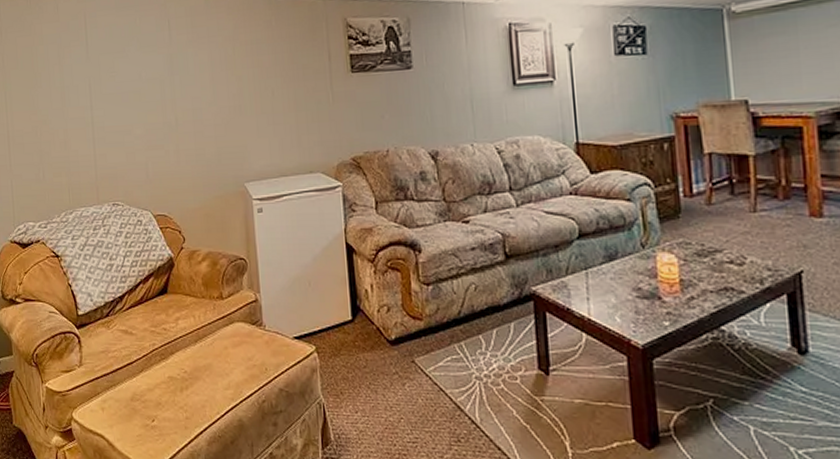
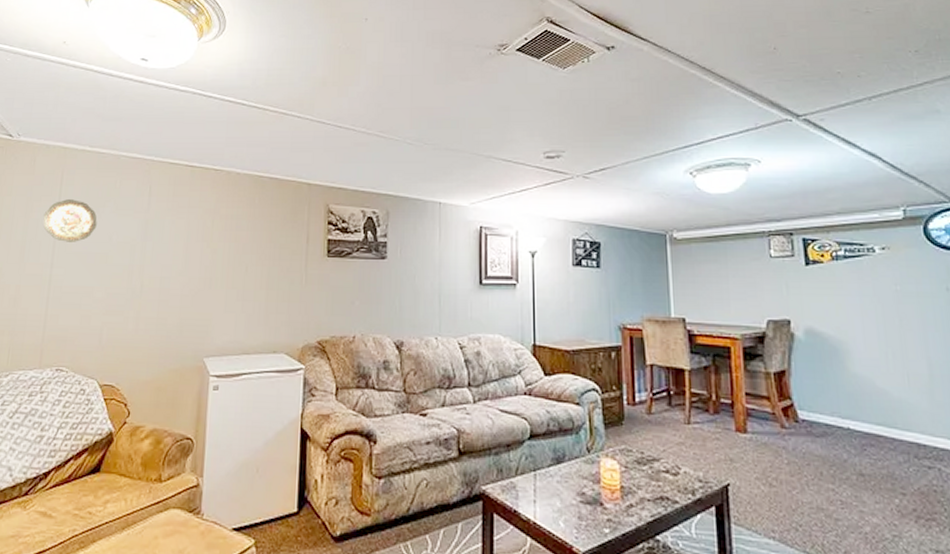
decorative plate: none [75,41,125,84] -> present [43,199,98,242]

